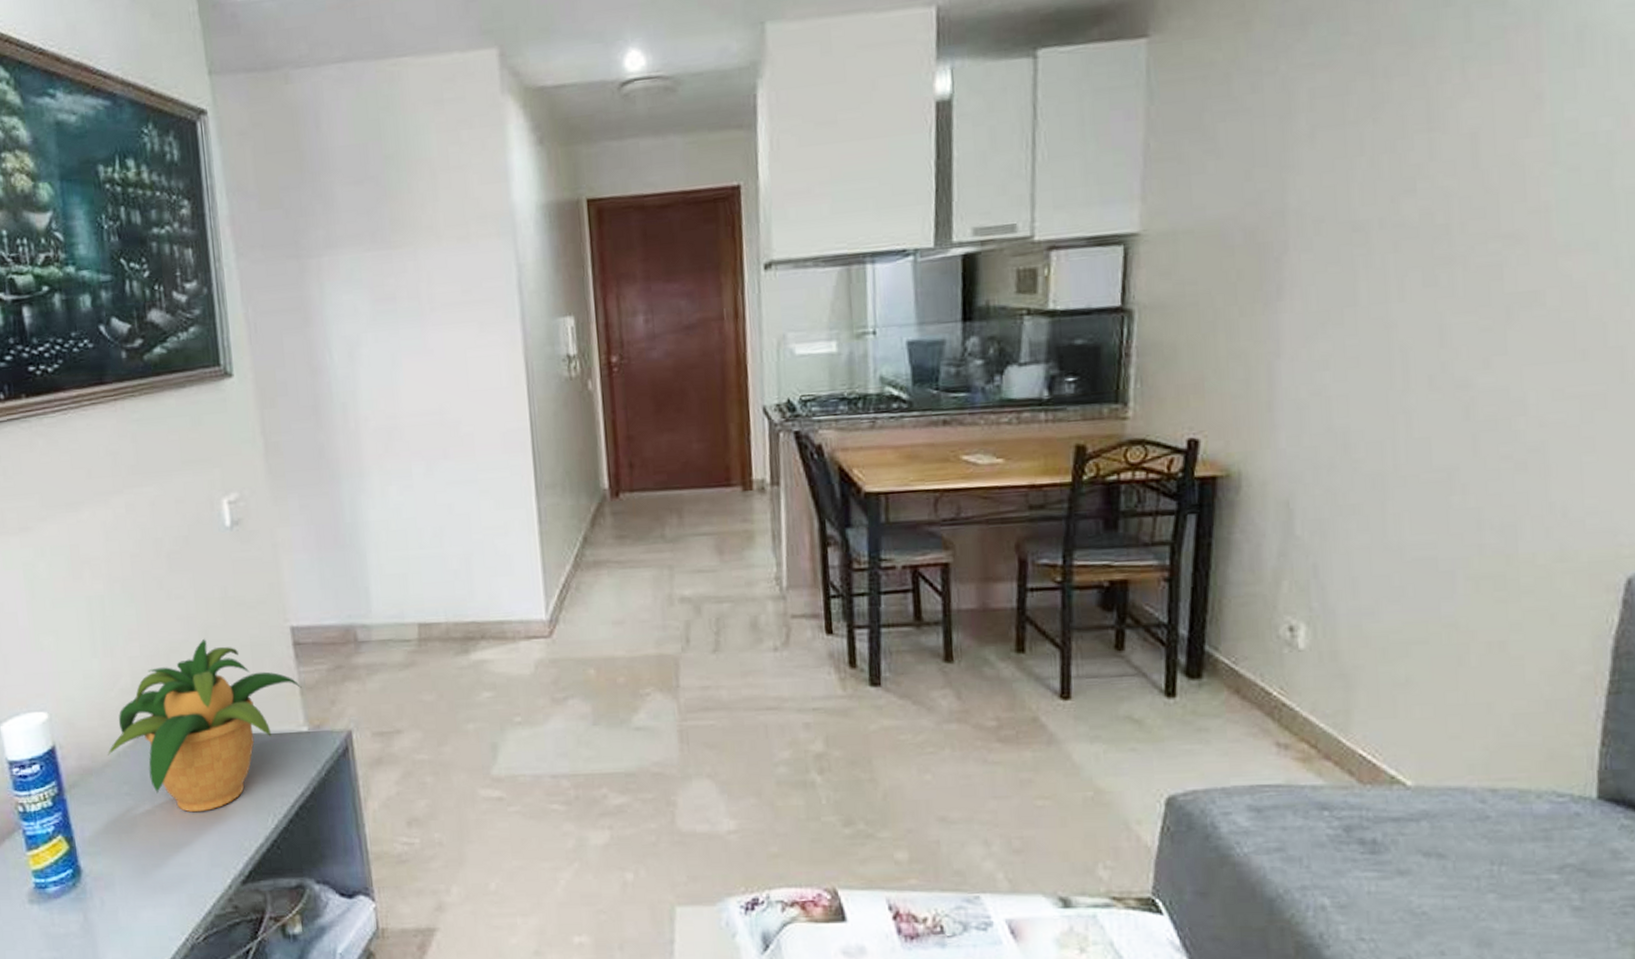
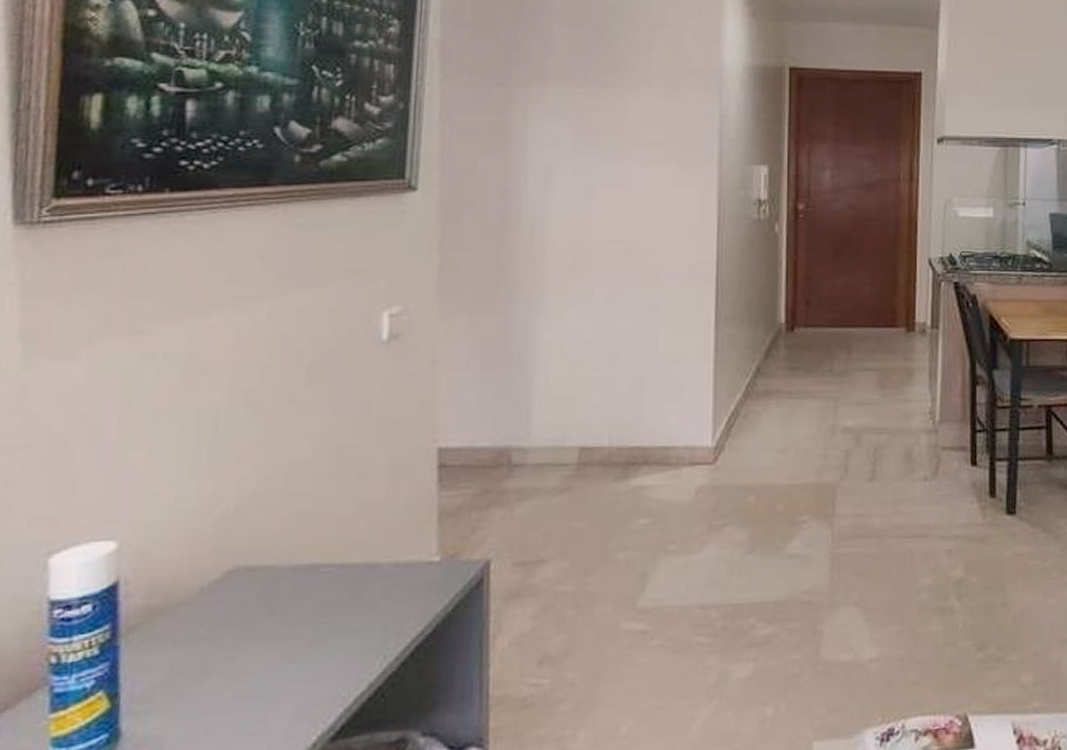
potted plant: present [108,638,302,813] -> none [187,458,441,658]

